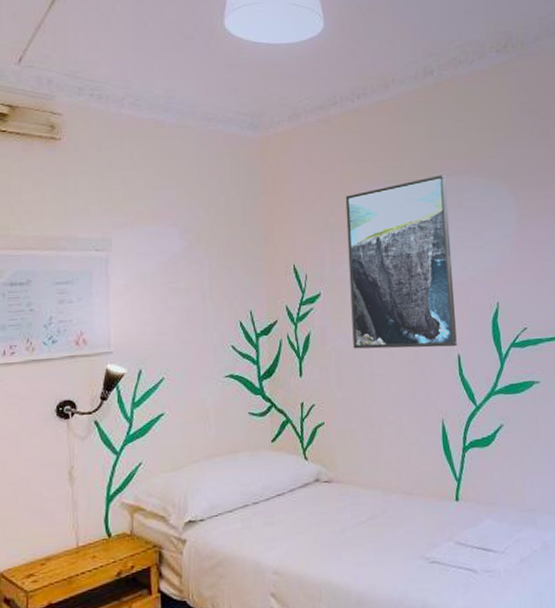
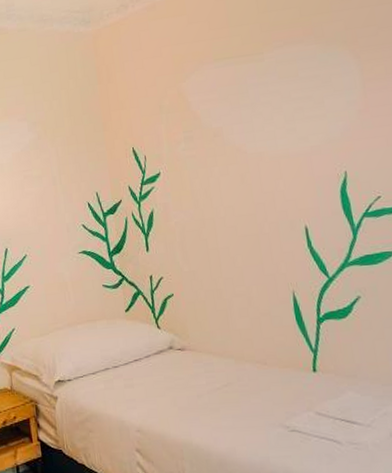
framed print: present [345,174,457,349] -> none [177,46,303,224]

